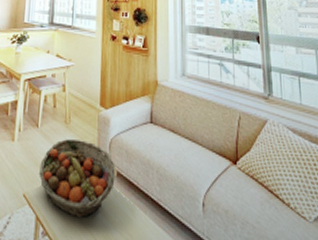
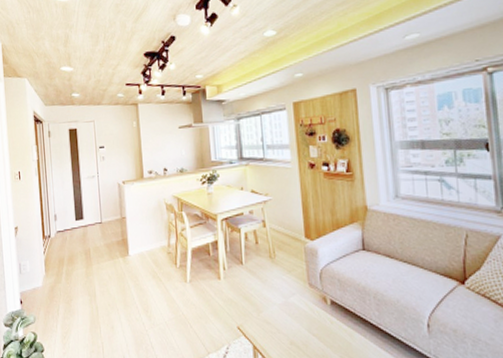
fruit basket: present [39,139,115,217] -> none [250,273,330,344]

